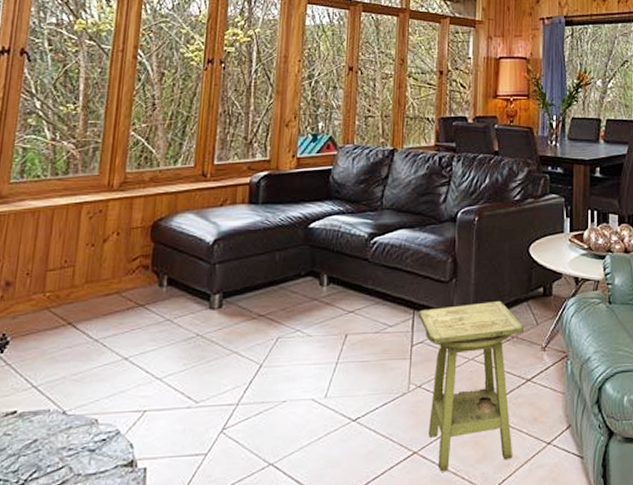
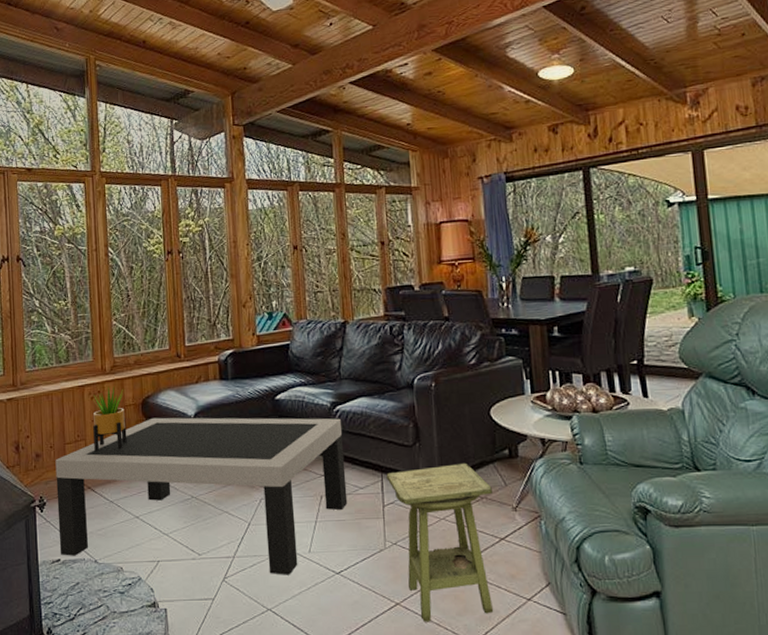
coffee table: none [17,243,378,424] -> present [55,417,348,575]
potted plant: none [84,205,131,281] -> present [93,386,127,452]

